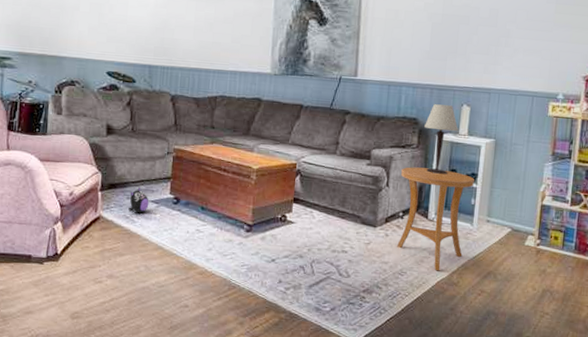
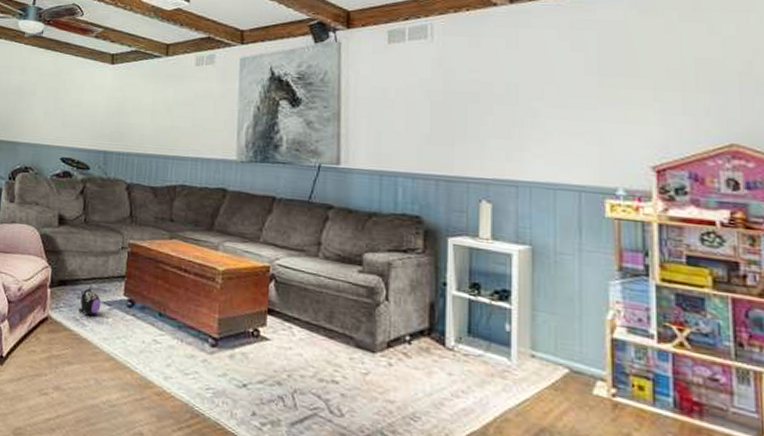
side table: present [397,167,475,271] -> none [403,277,508,420]
table lamp: present [424,104,458,174] -> none [431,199,477,289]

